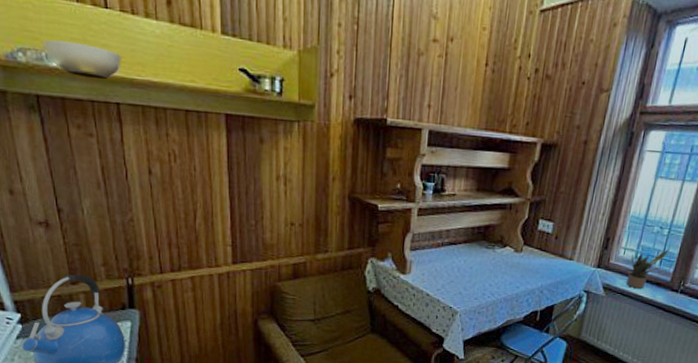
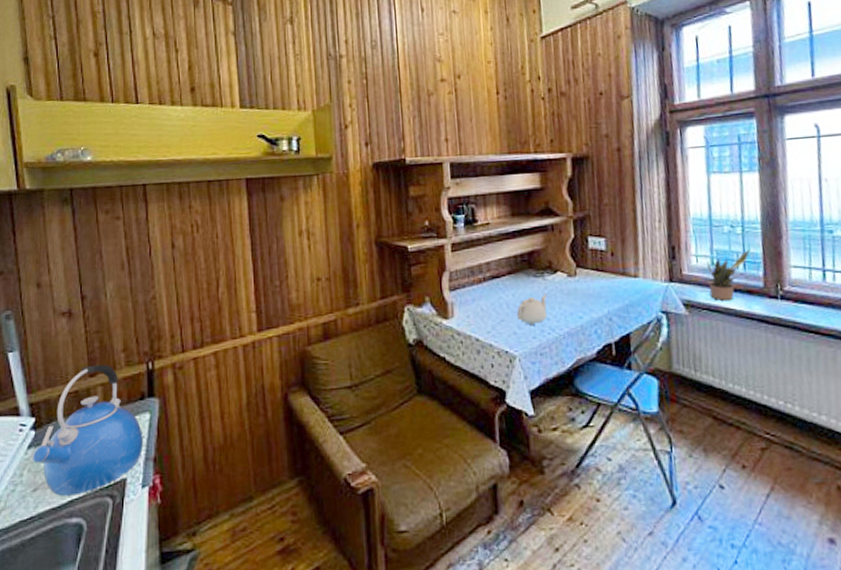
bowl: present [40,39,123,80] -> none [78,136,150,167]
teapot: none [464,264,494,289] -> present [516,294,548,326]

